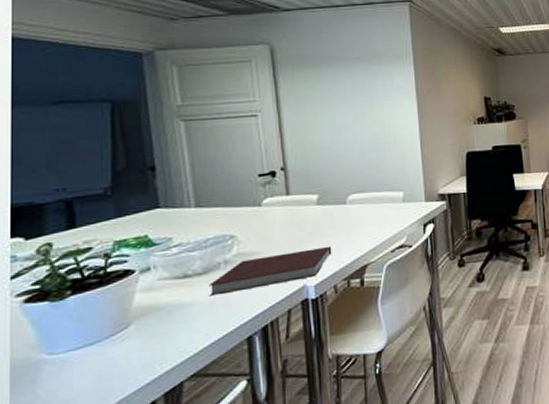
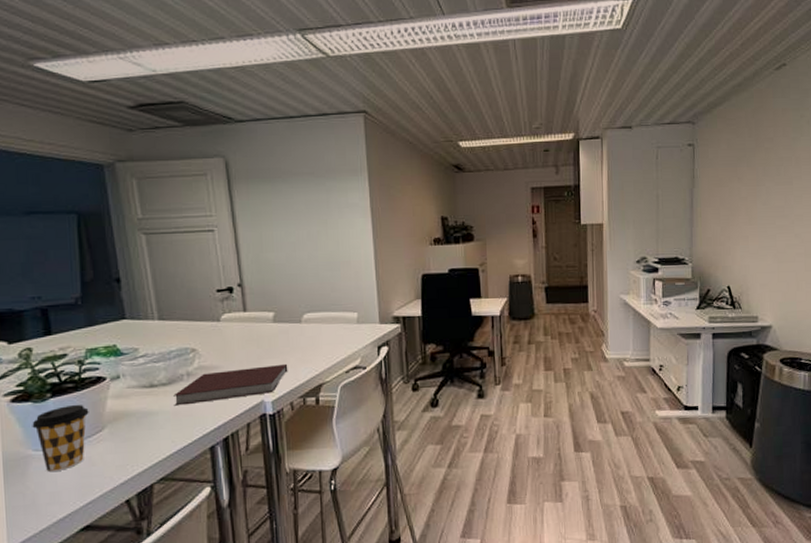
coffee cup: none [47,300,114,378] -> present [32,404,89,473]

